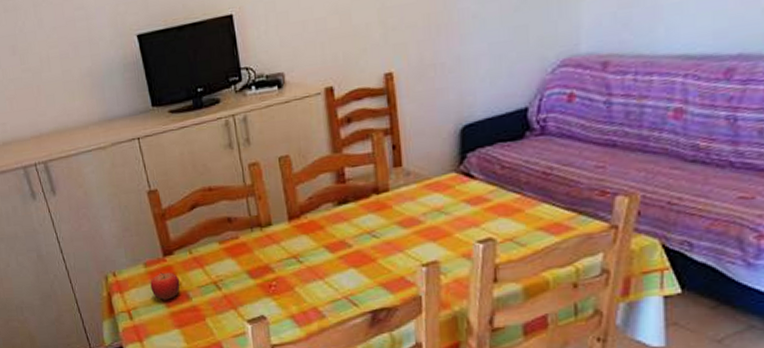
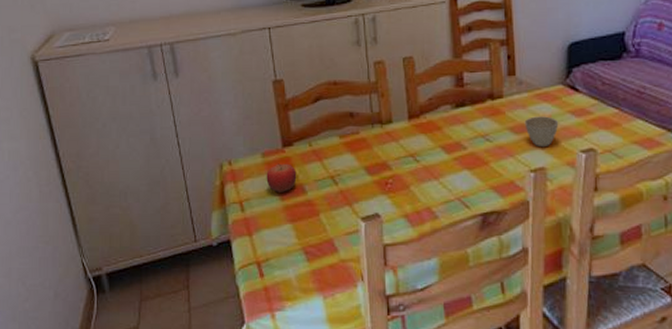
cup: none [414,207,453,240] -> present [524,116,559,148]

